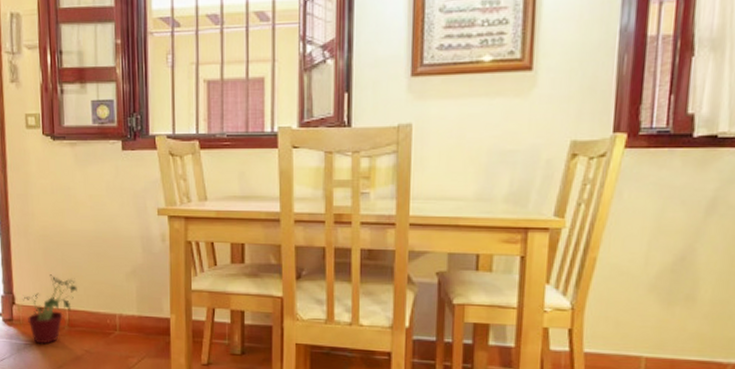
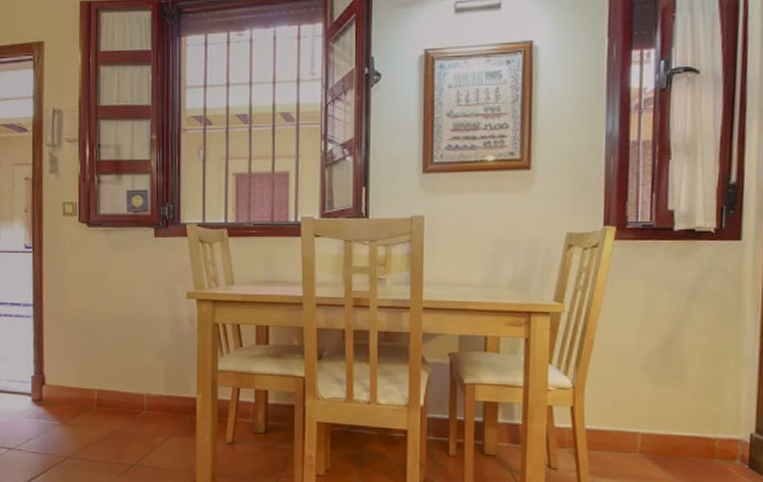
potted plant: present [22,274,77,344] -> none [52,355,107,424]

